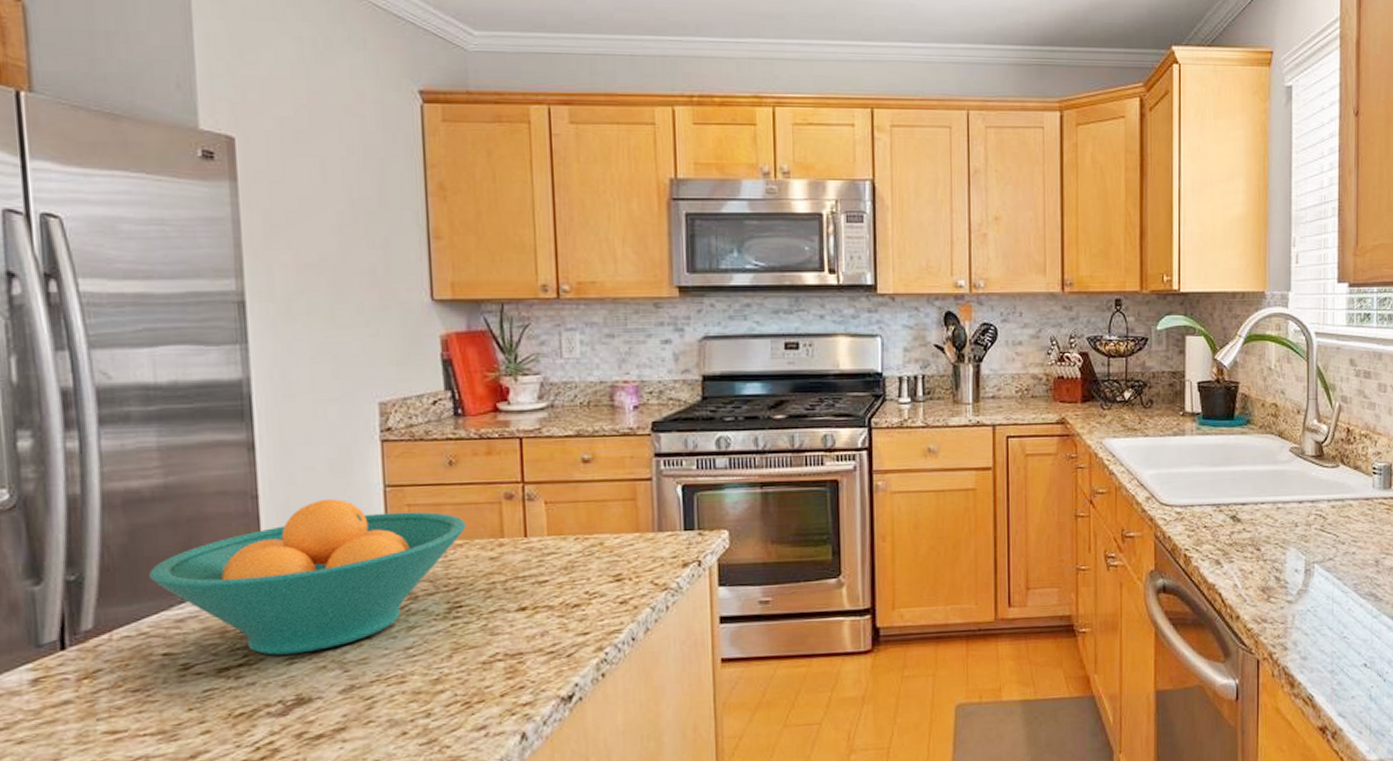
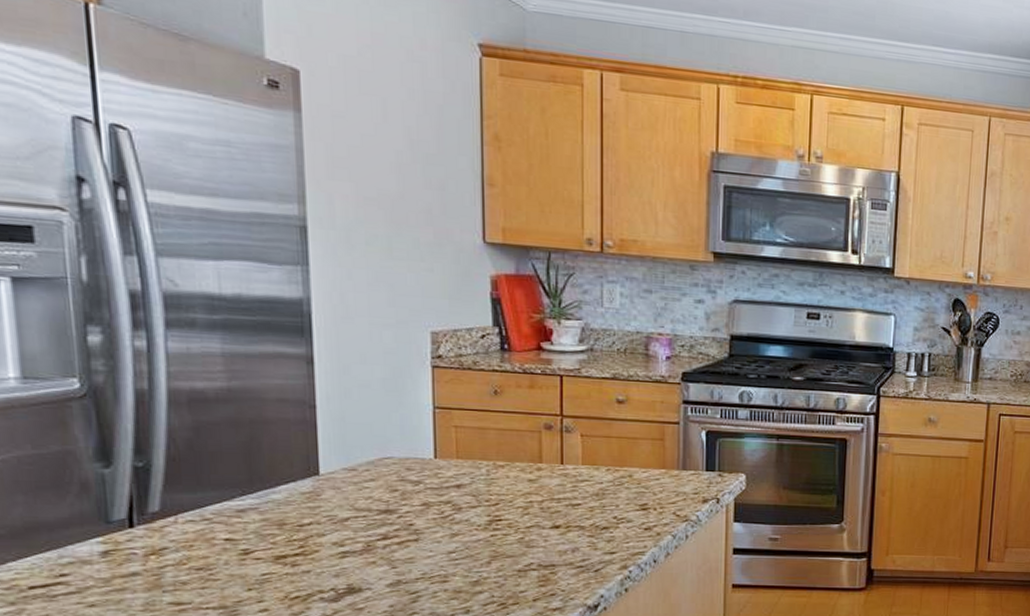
fruit bowl: present [149,499,467,656] -> none [213,414,509,549]

